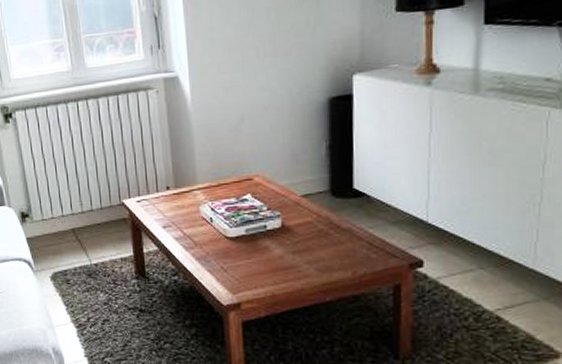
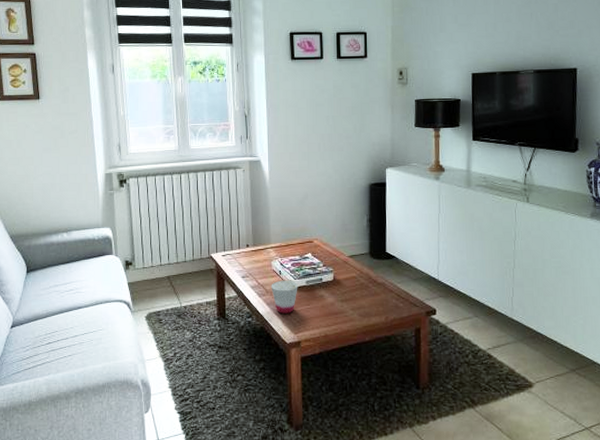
cup: none [200,228,235,270] -> present [271,280,298,314]

